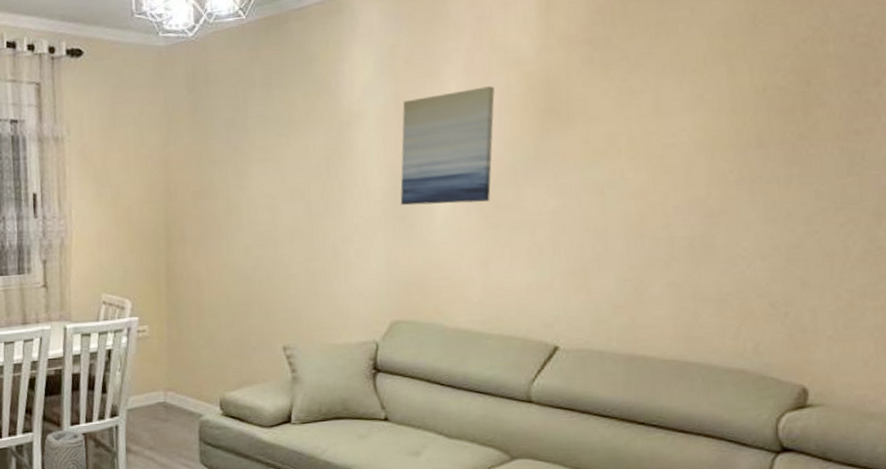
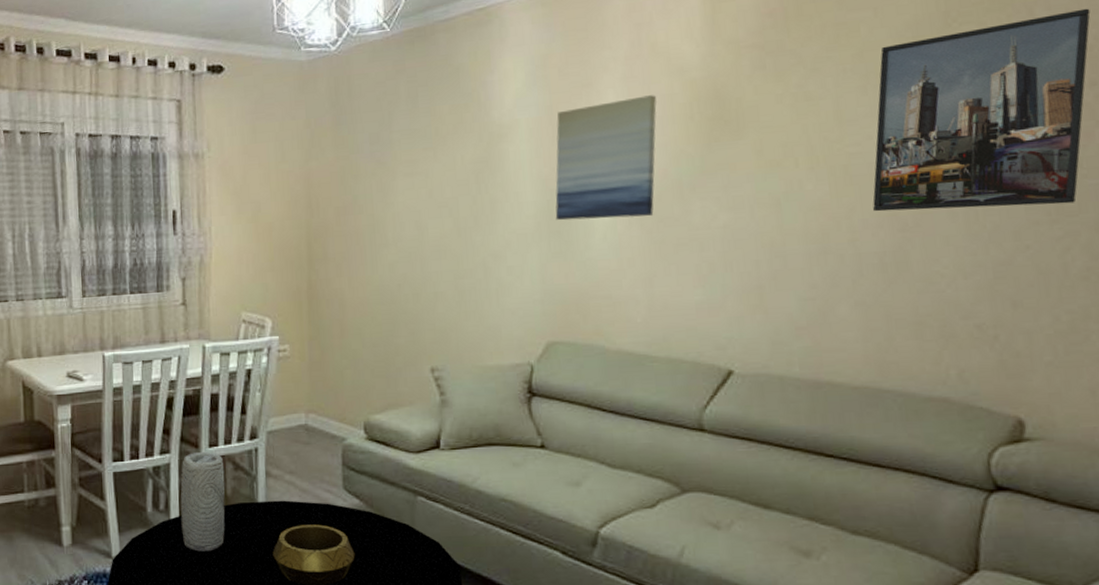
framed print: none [685,13,877,199] -> present [873,8,1091,212]

